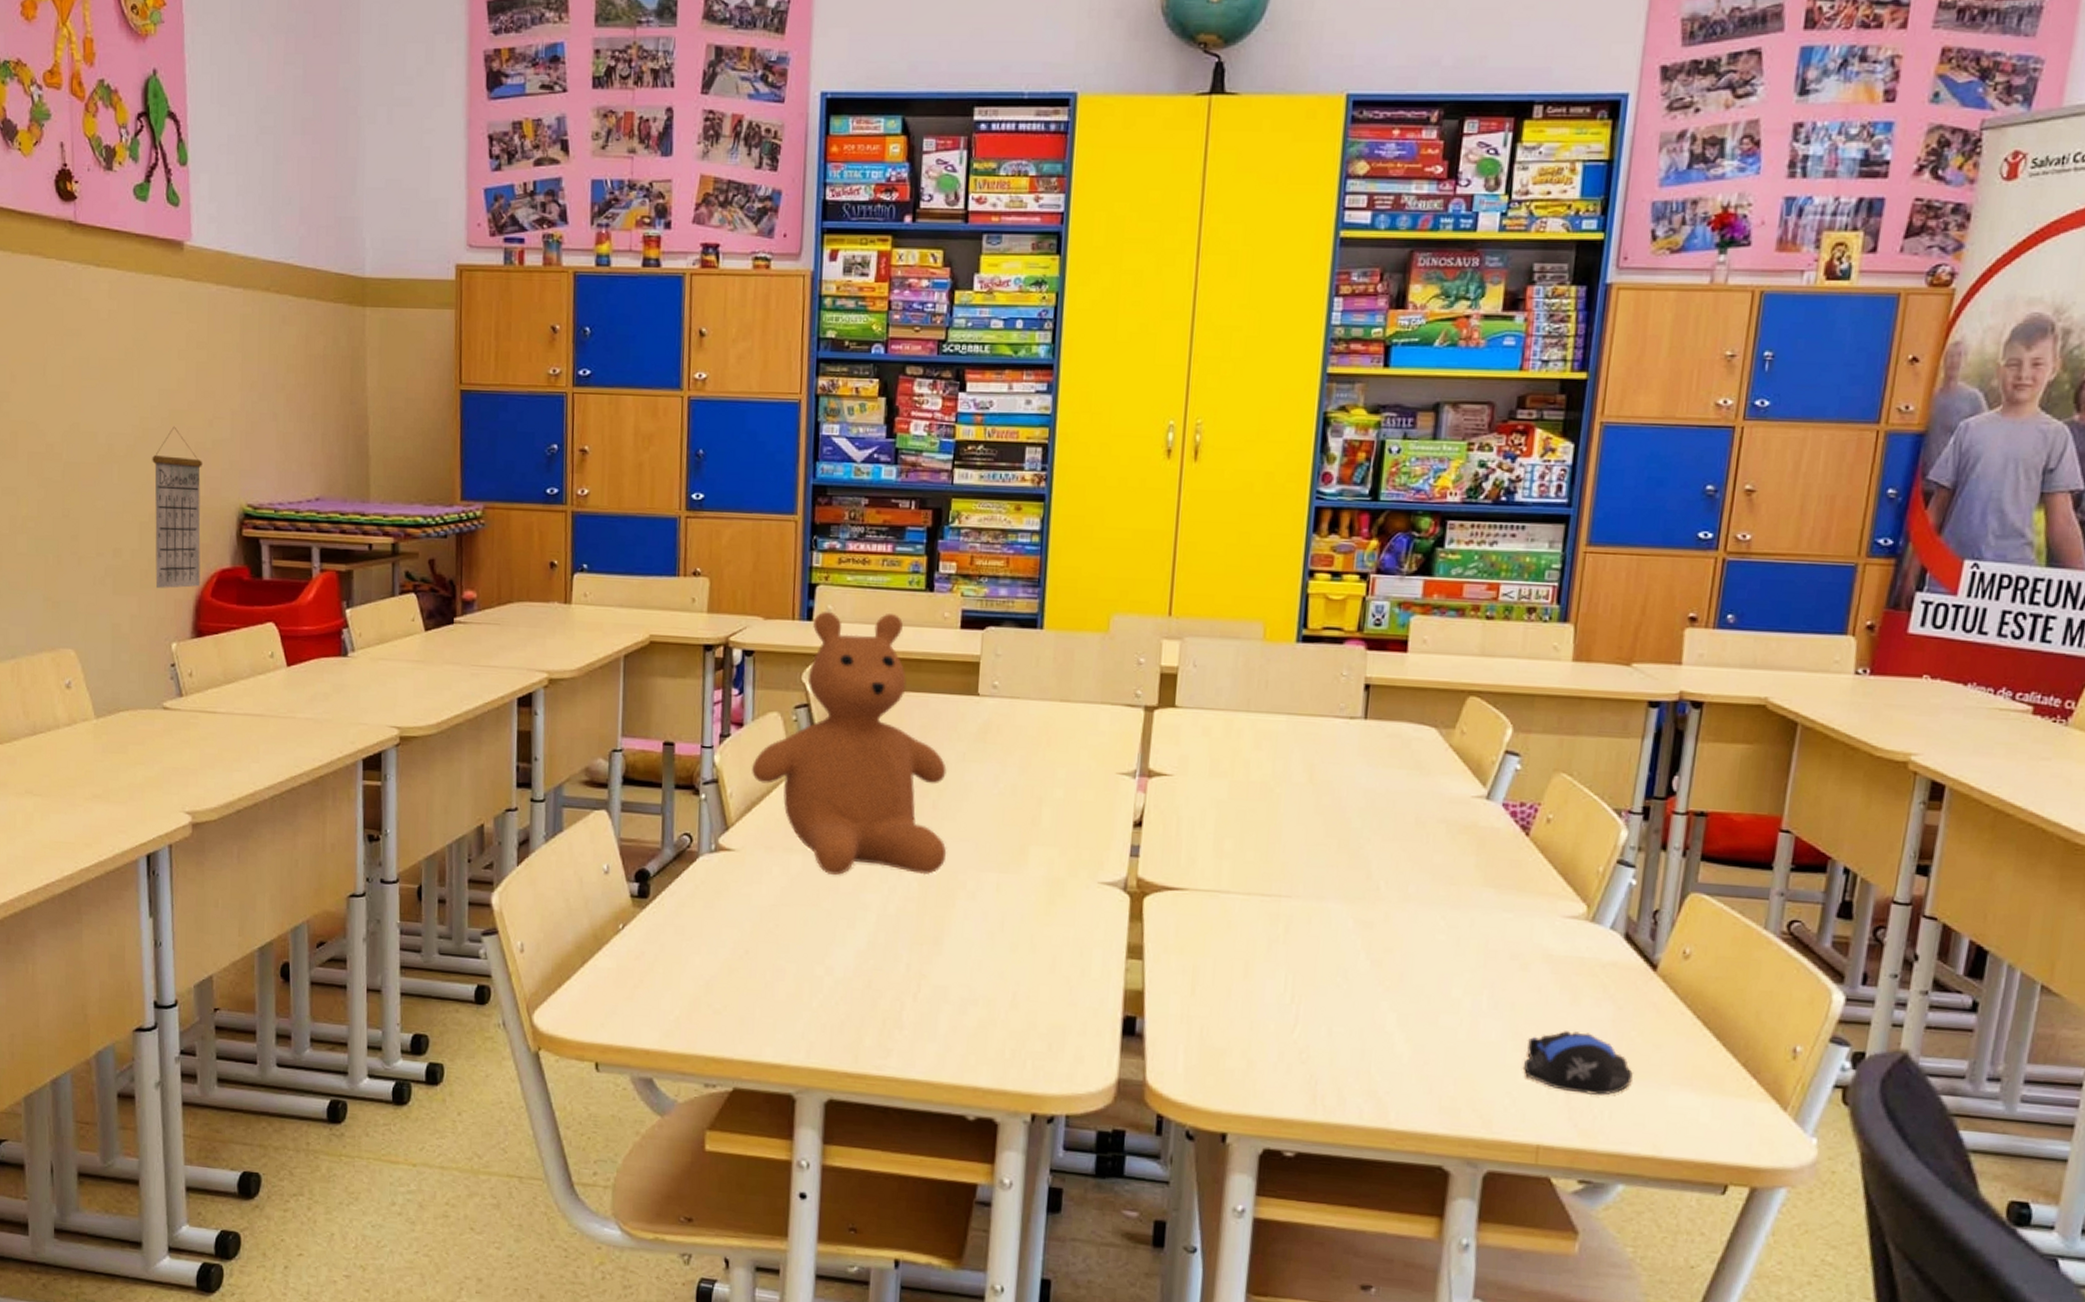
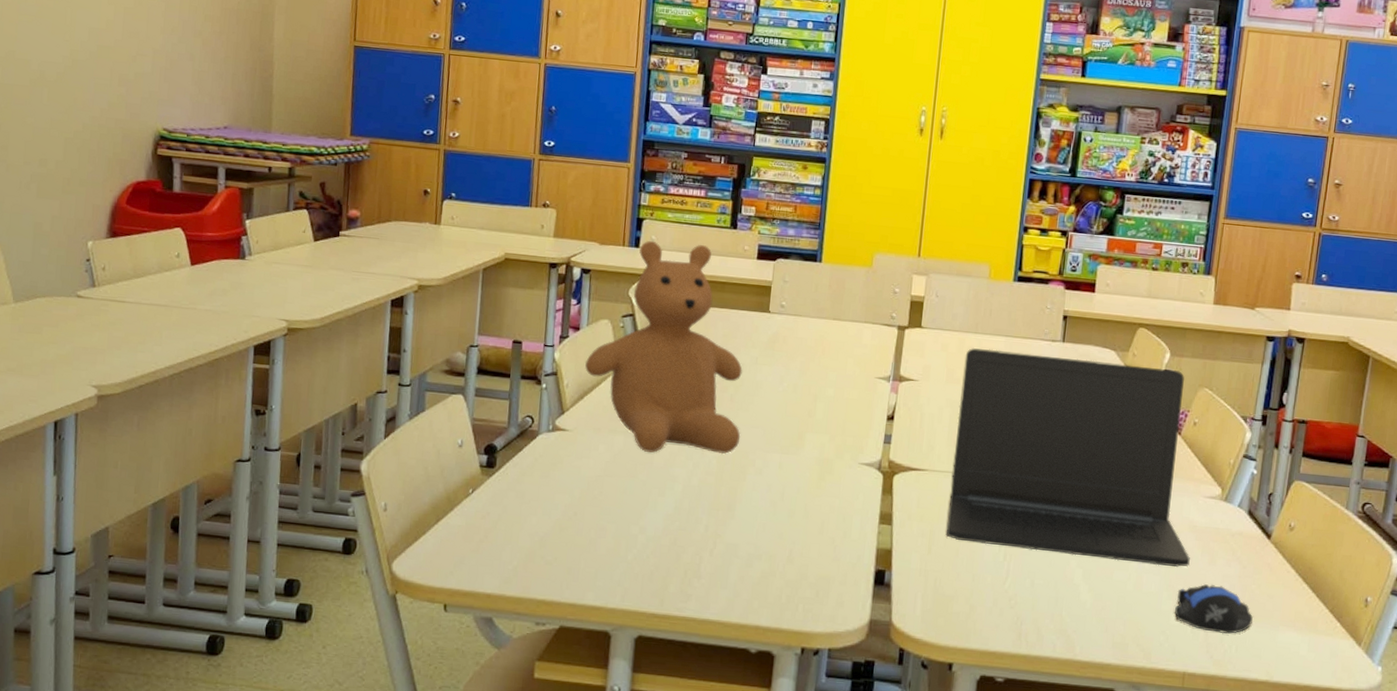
calendar: present [152,426,203,589] -> none [76,59,126,195]
laptop: none [1213,730,1544,1010] -> present [946,347,1190,568]

